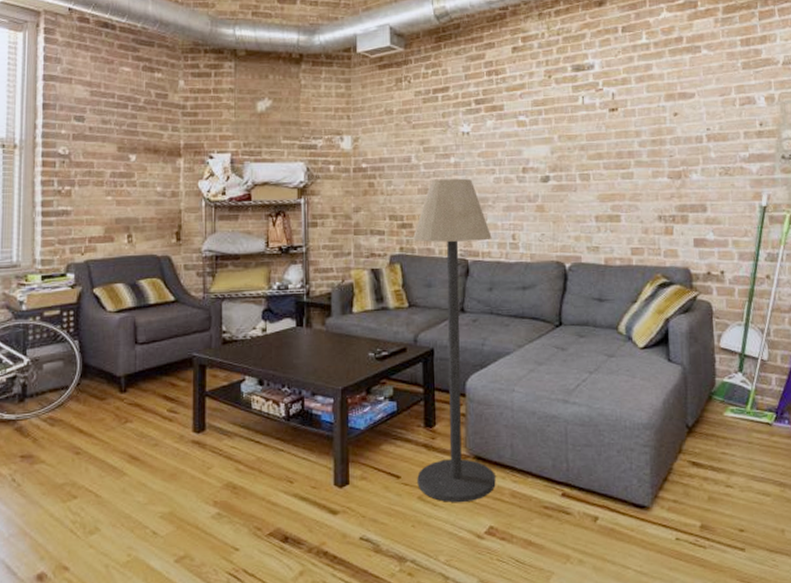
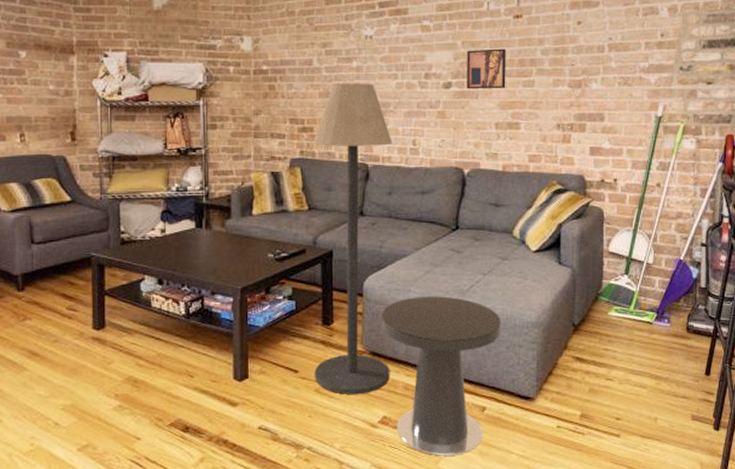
side table: none [485,396,611,571] -> present [382,296,502,456]
wall art: none [563,141,604,183] -> present [467,48,506,90]

